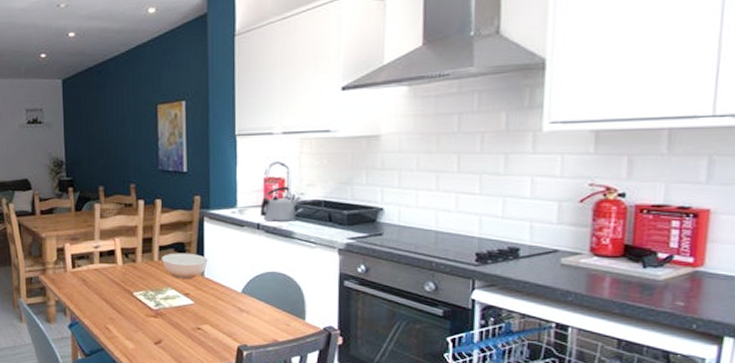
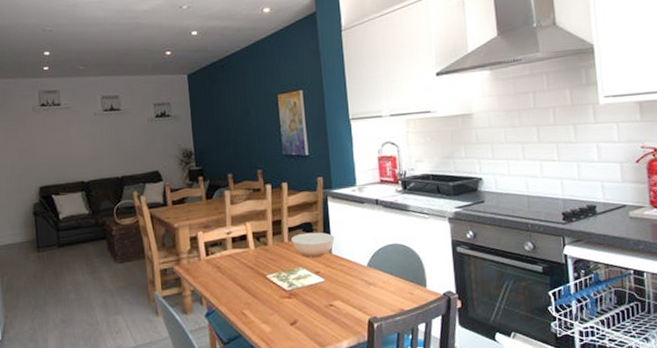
kettle: present [260,186,301,221] -> none [377,163,412,197]

